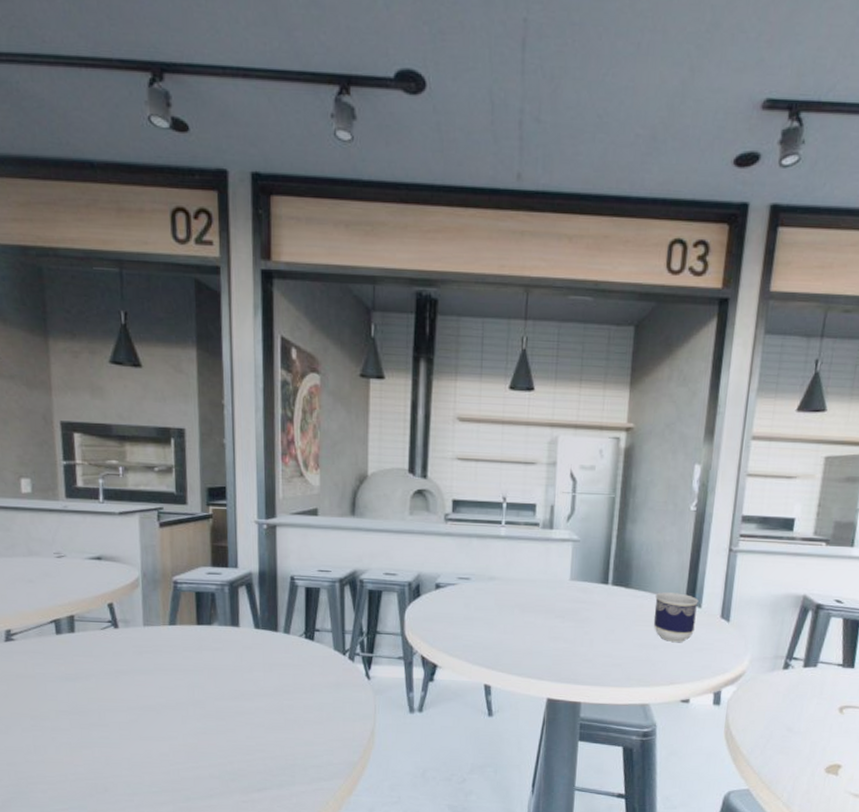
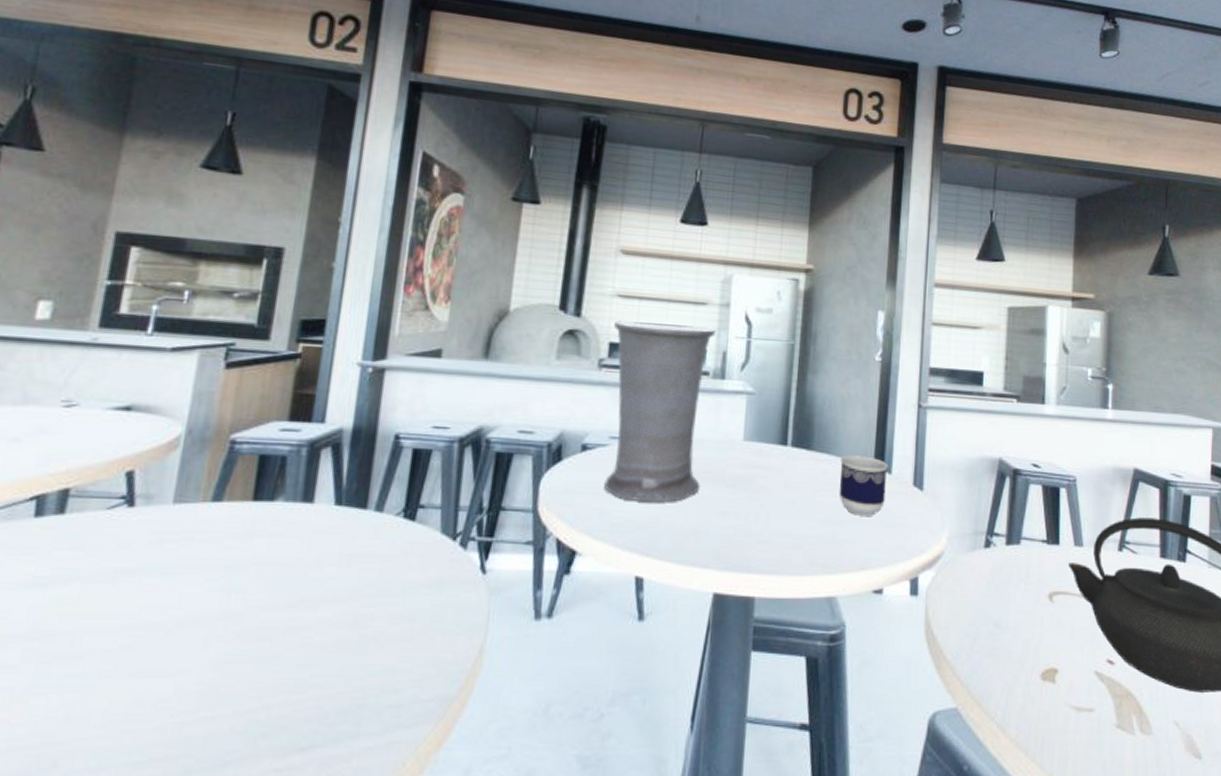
vase: none [456,480,544,629] -> present [604,320,716,502]

